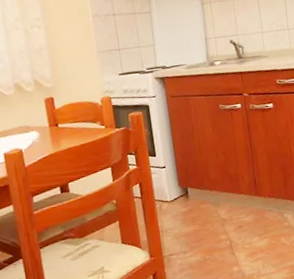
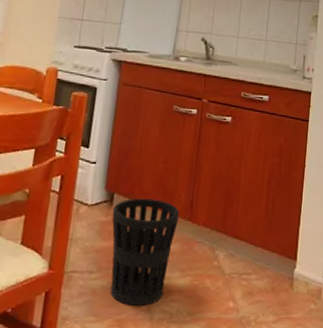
wastebasket: none [189,184,249,271] -> present [110,198,180,306]

